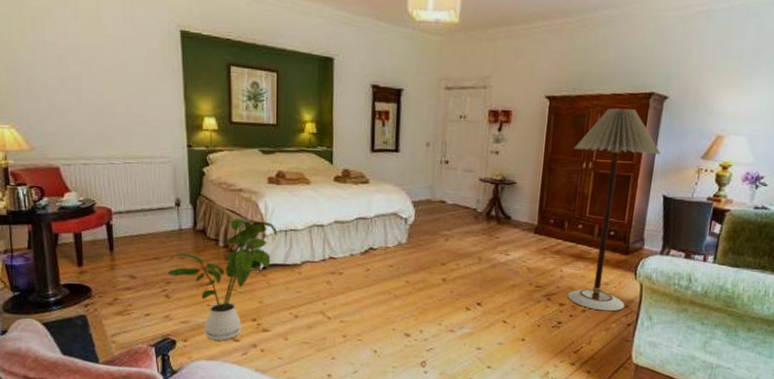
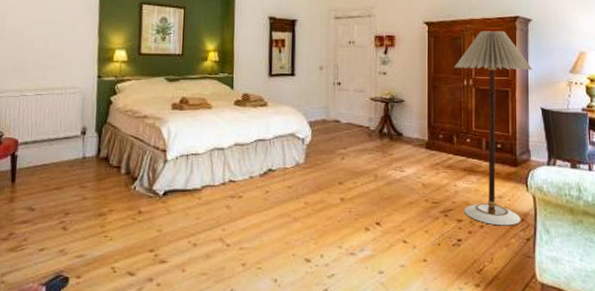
house plant: present [166,219,278,341] -> none [66,145,179,276]

